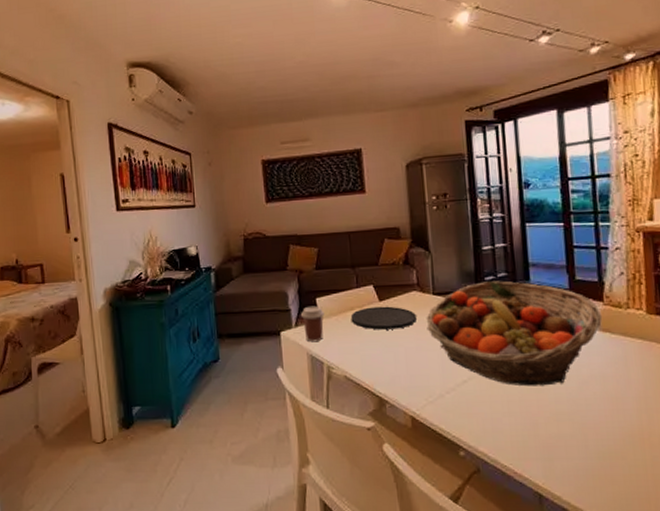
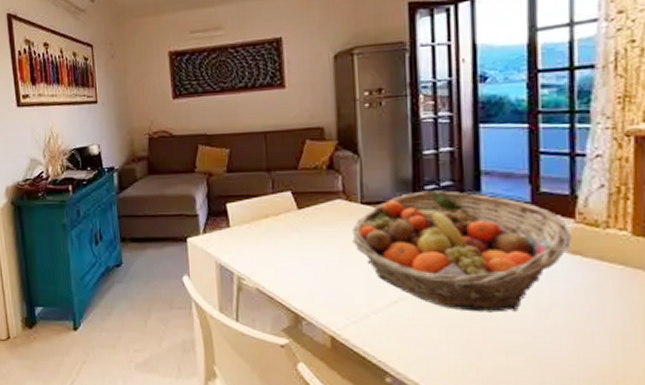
coffee cup: present [300,305,324,343] -> none [209,211,236,251]
plate: present [350,306,416,330] -> none [265,215,340,241]

